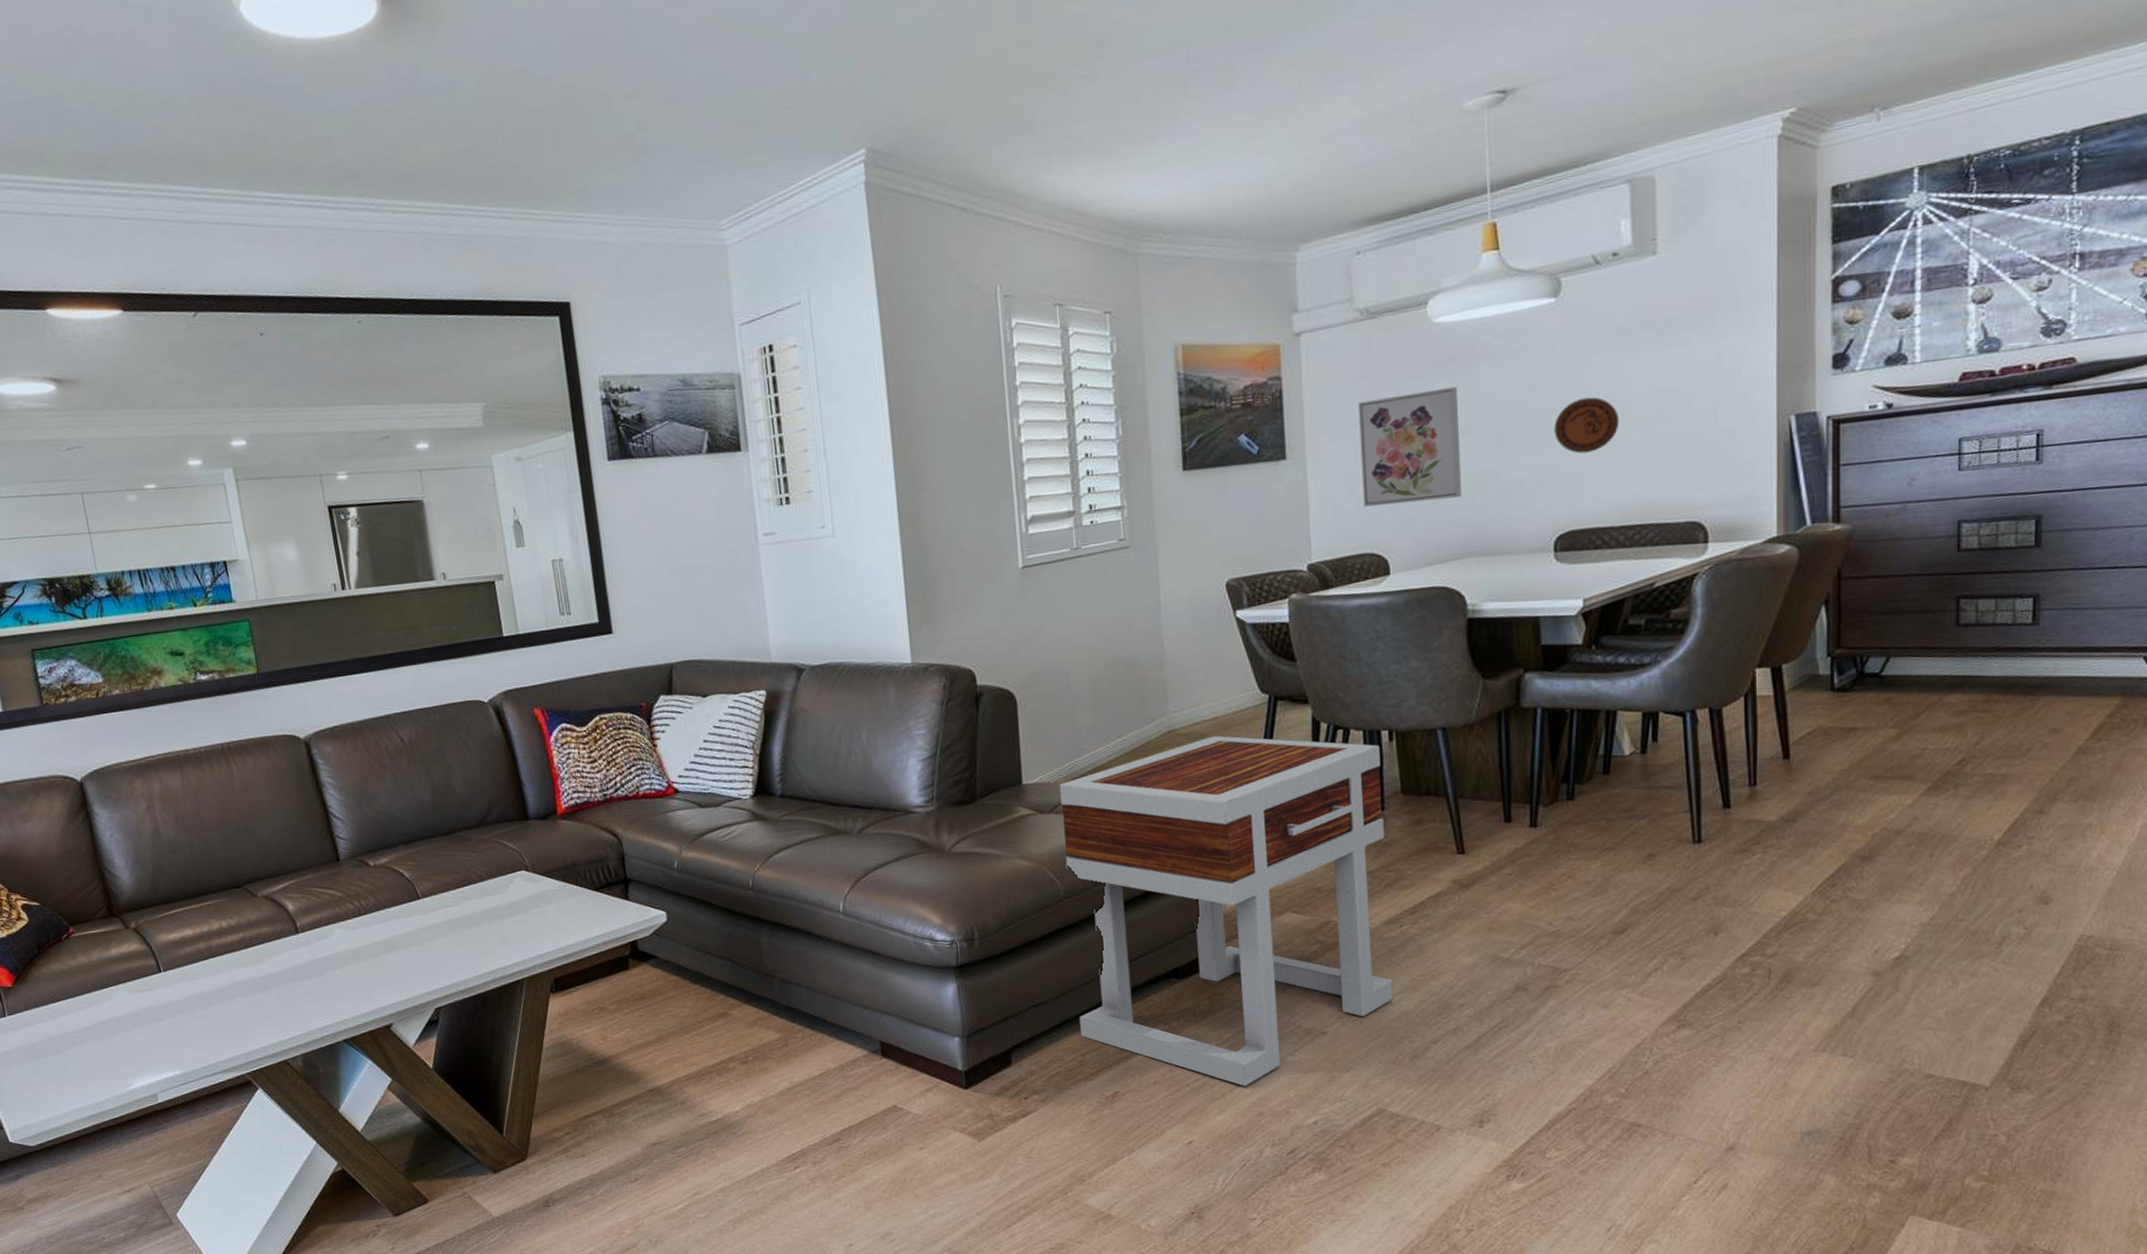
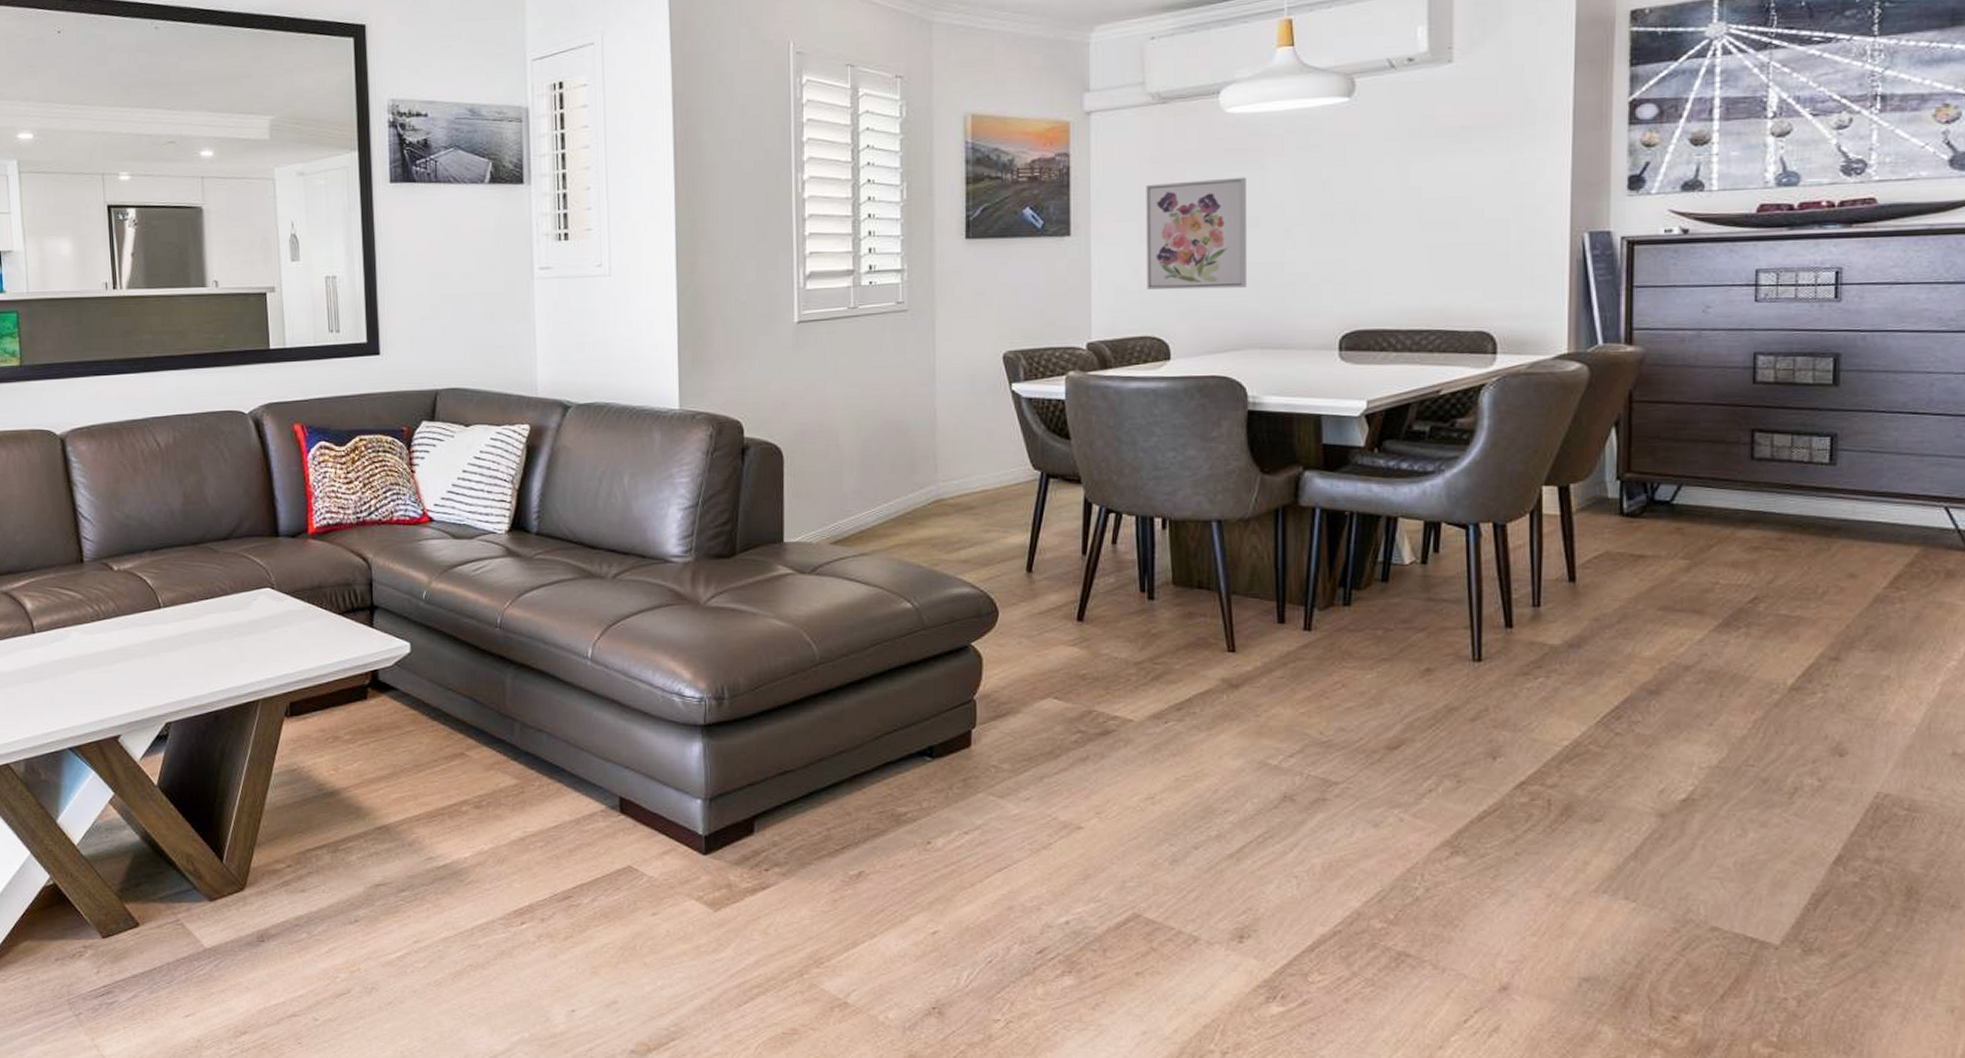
side table: present [1059,735,1394,1087] -> none [821,509,1155,877]
decorative plate: present [1554,397,1620,454] -> none [1343,198,1410,254]

